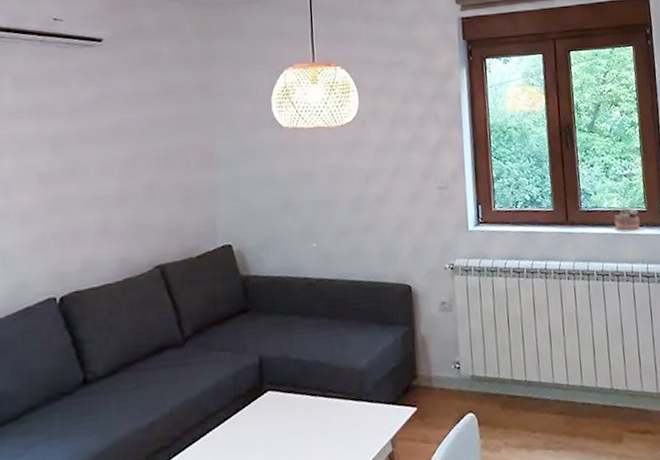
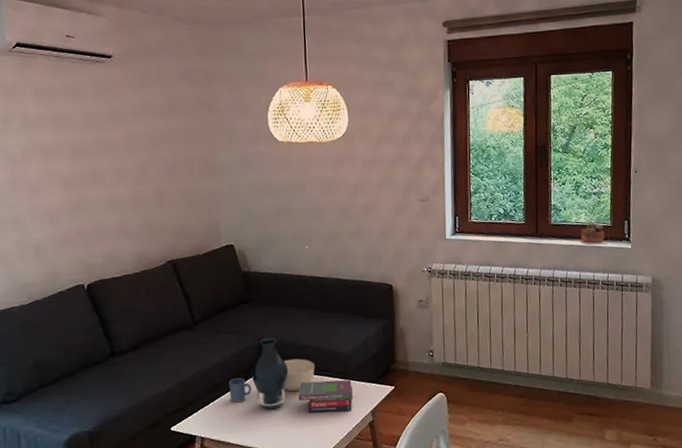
mug: none [222,404,250,437] -> present [228,378,252,403]
vase: none [250,353,294,444] -> present [251,337,289,410]
bowl: none [287,377,325,420] -> present [283,358,316,392]
books: none [304,401,369,446] -> present [298,380,353,413]

